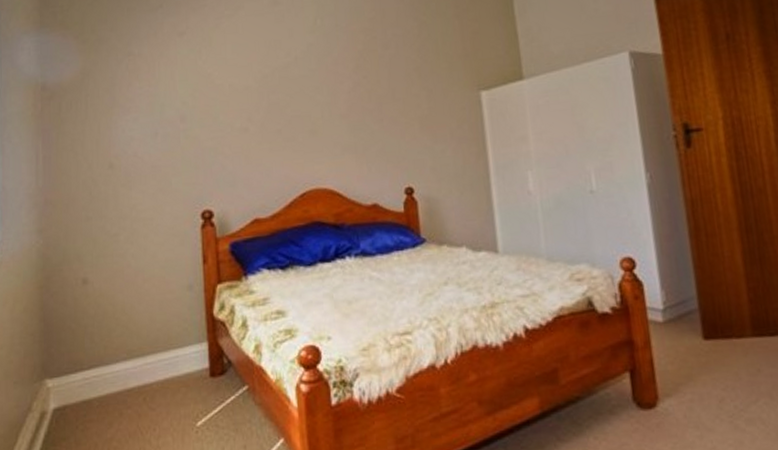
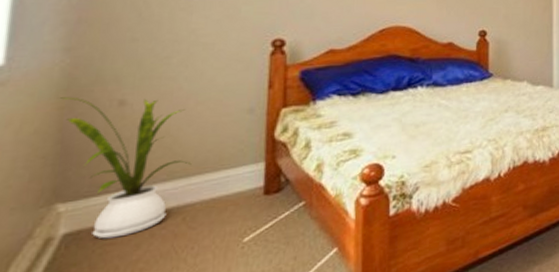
house plant: none [38,276,146,416] -> present [59,97,192,239]

